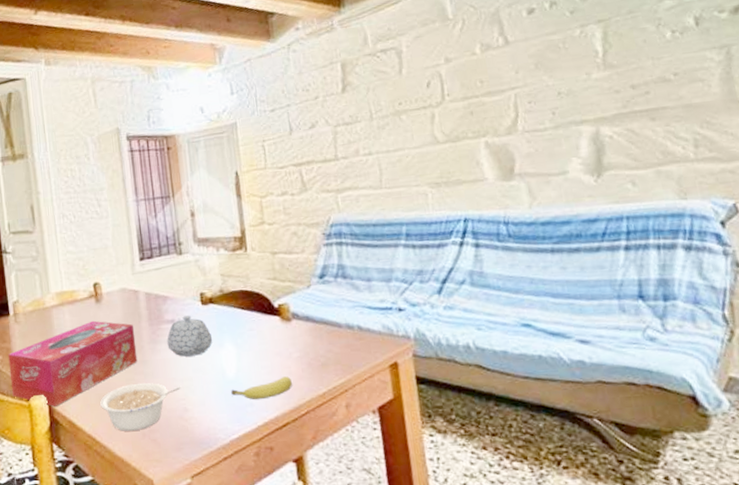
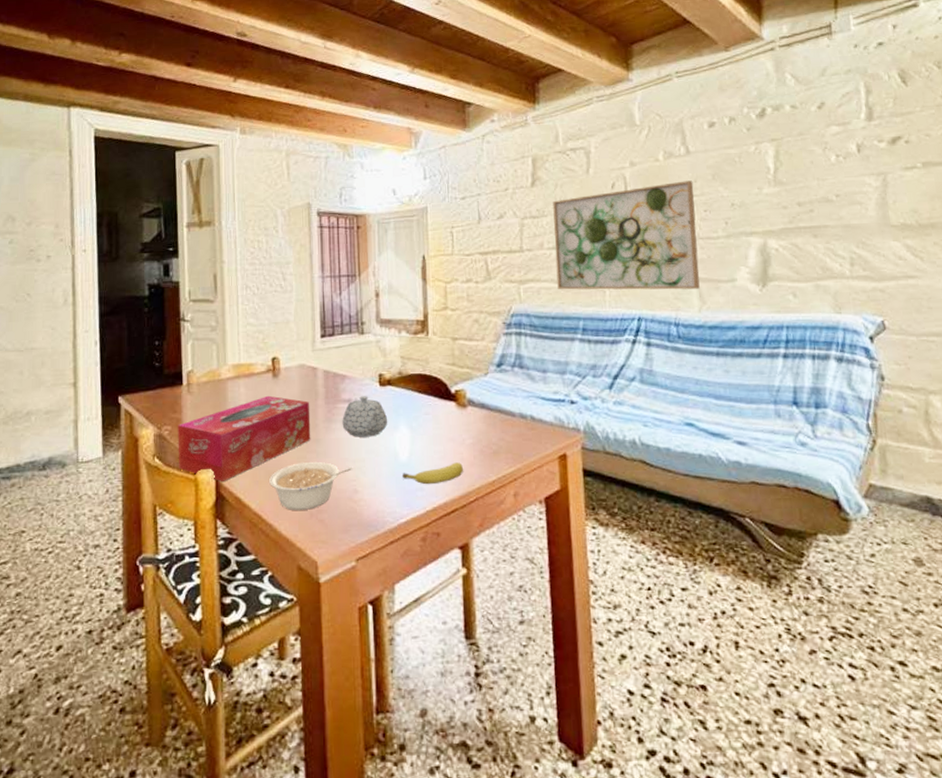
wall art: none [366,72,529,196] -> present [553,180,700,290]

